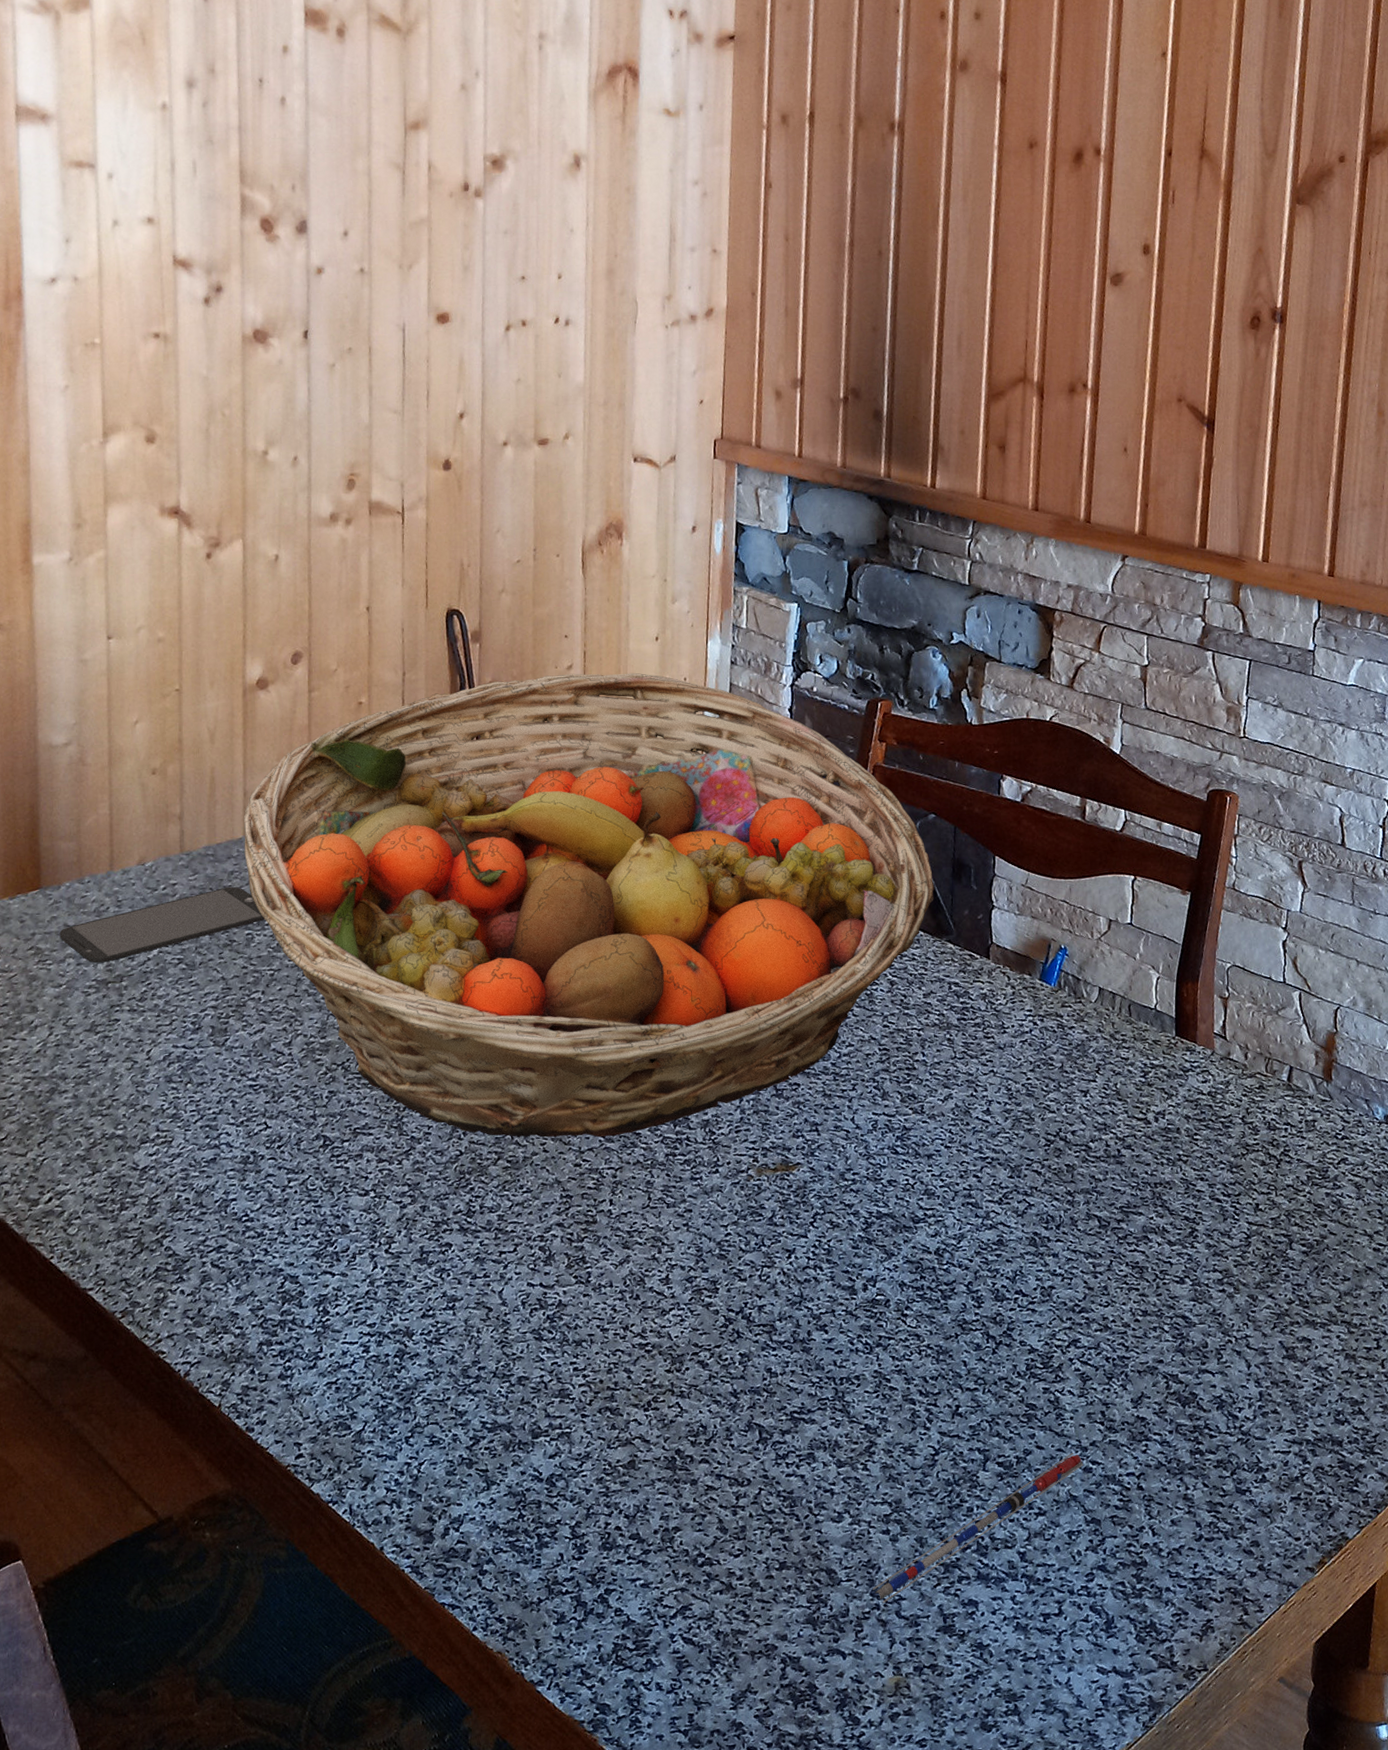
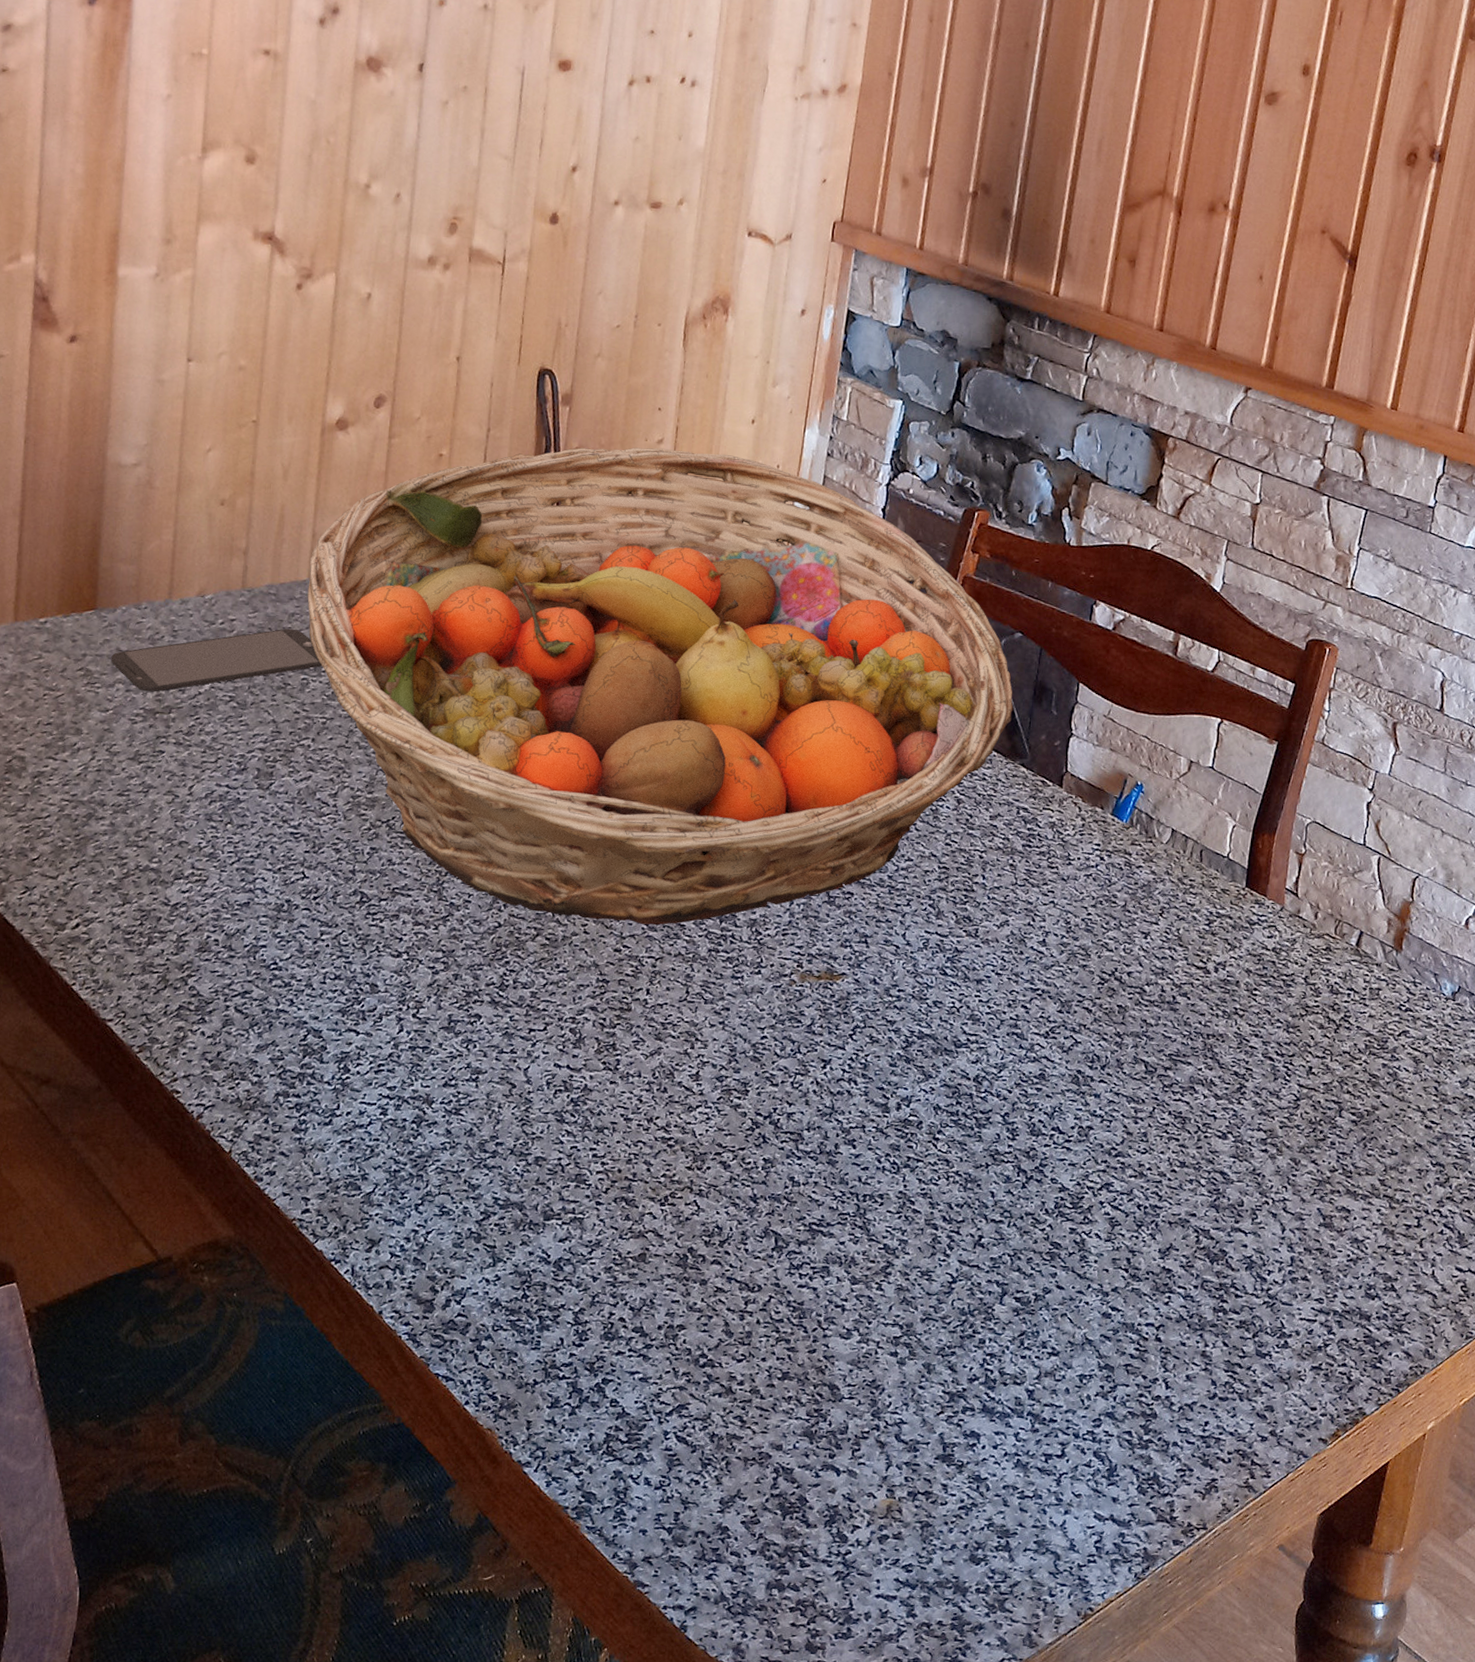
pen: present [873,1452,1084,1603] -> none [875,1296,1103,1425]

